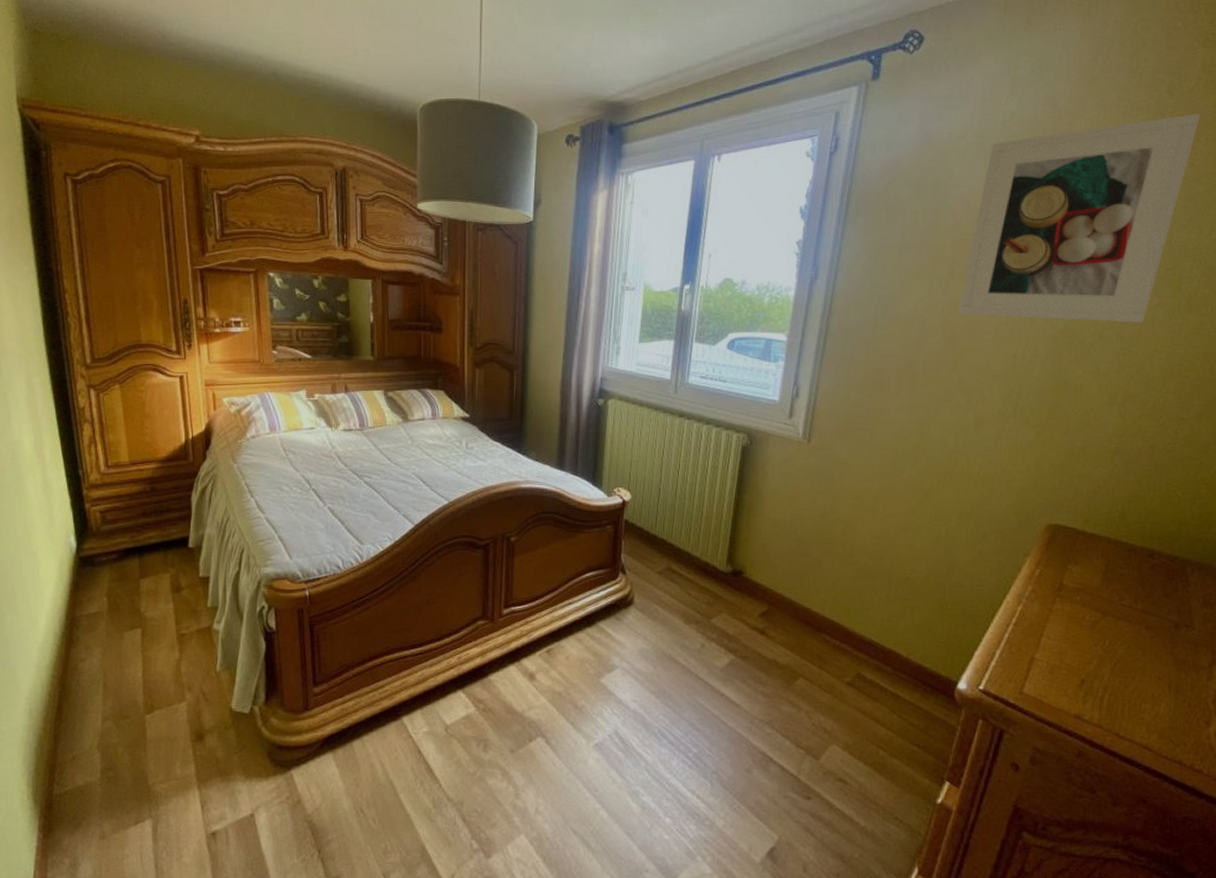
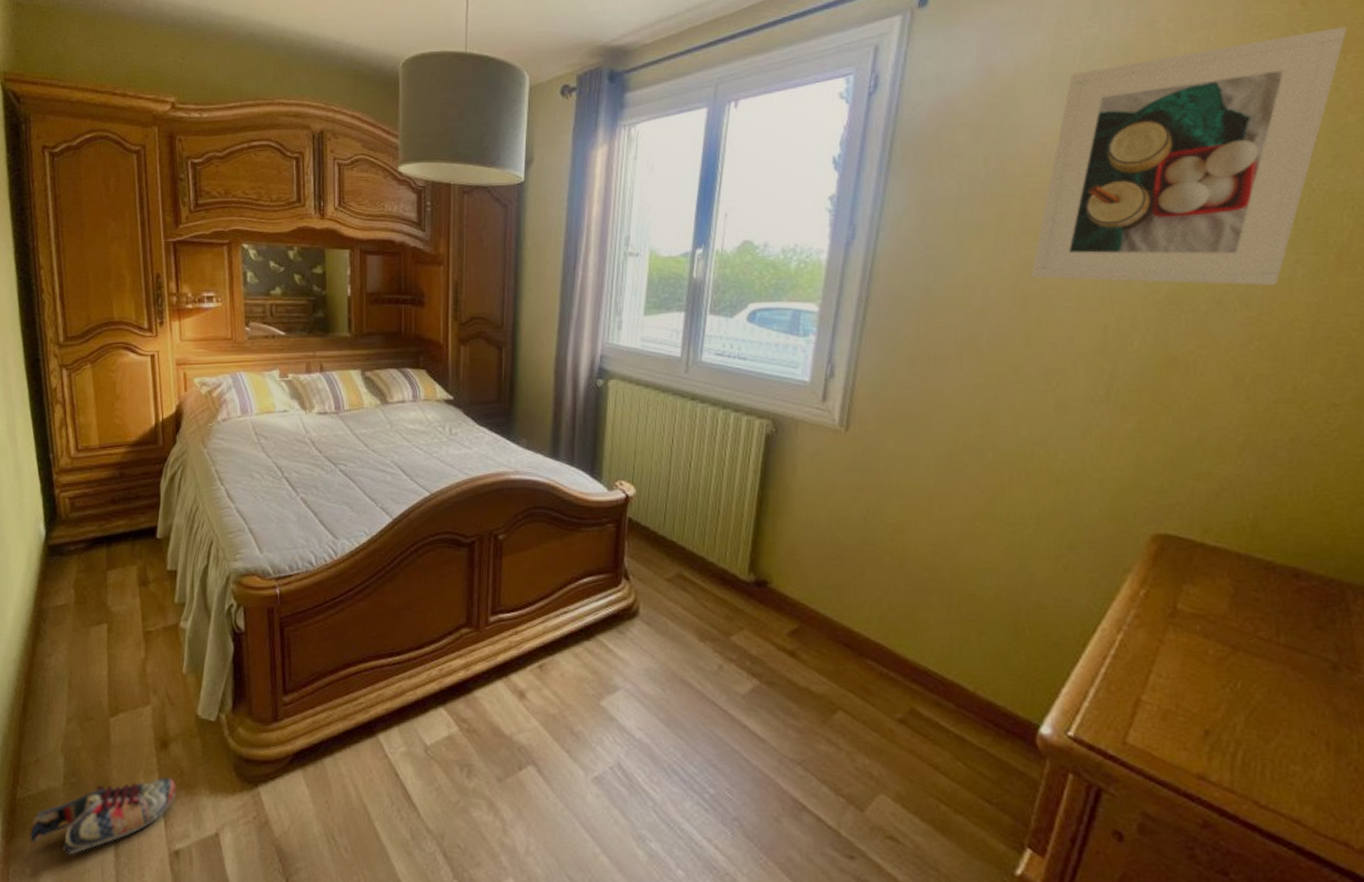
shoe: none [68,766,213,843] -> present [30,777,177,855]

